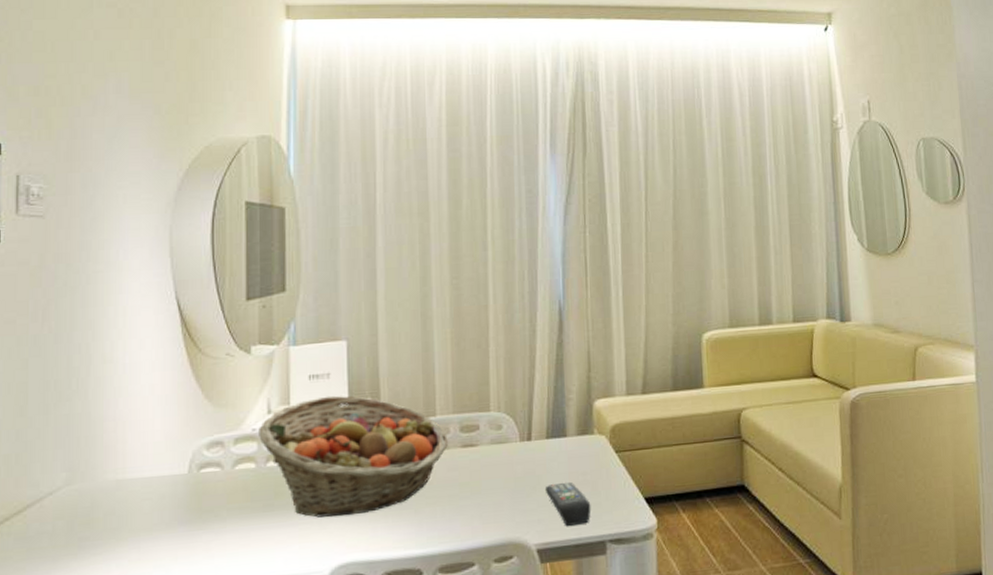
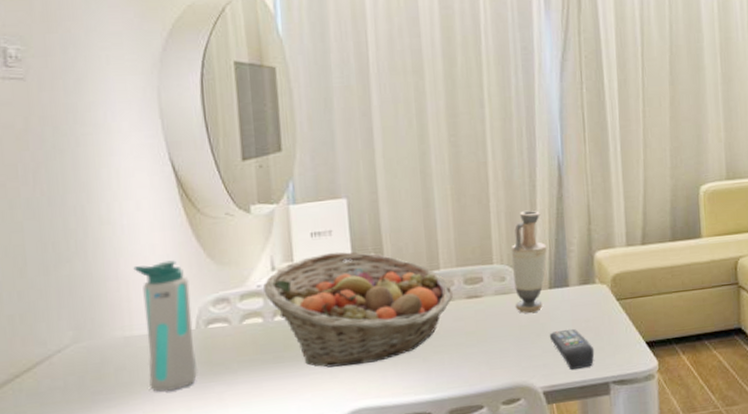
water bottle: none [131,401,187,539] -> present [133,260,198,392]
vase: none [509,356,545,465] -> present [511,210,547,314]

